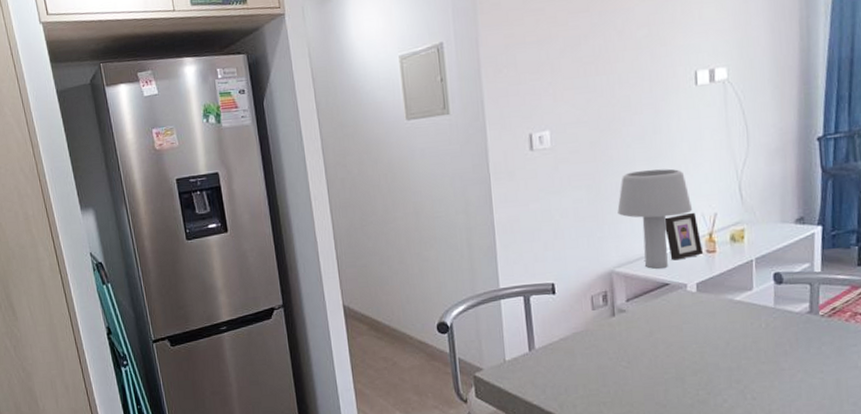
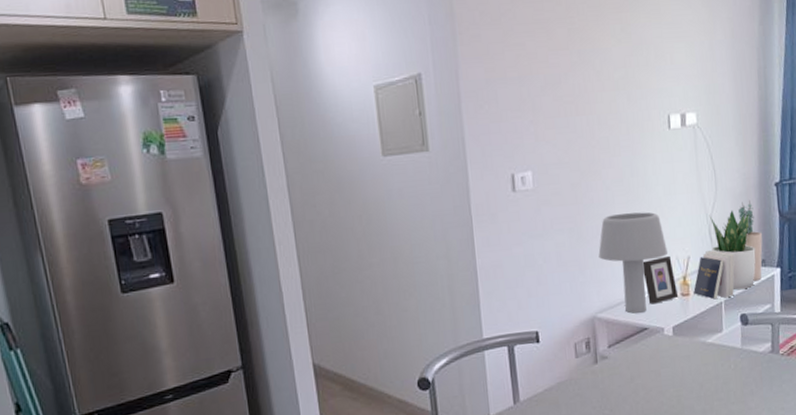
books: none [720,207,769,257] -> present [693,250,735,300]
planter: none [739,166,793,248] -> present [709,210,756,291]
vase: none [774,155,802,240] -> present [738,200,763,282]

